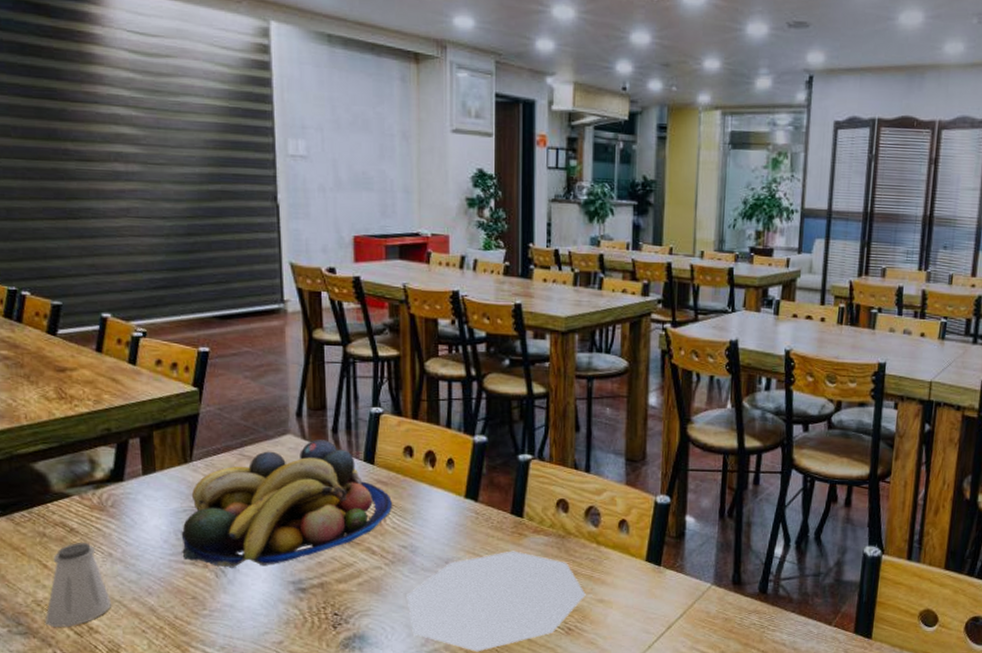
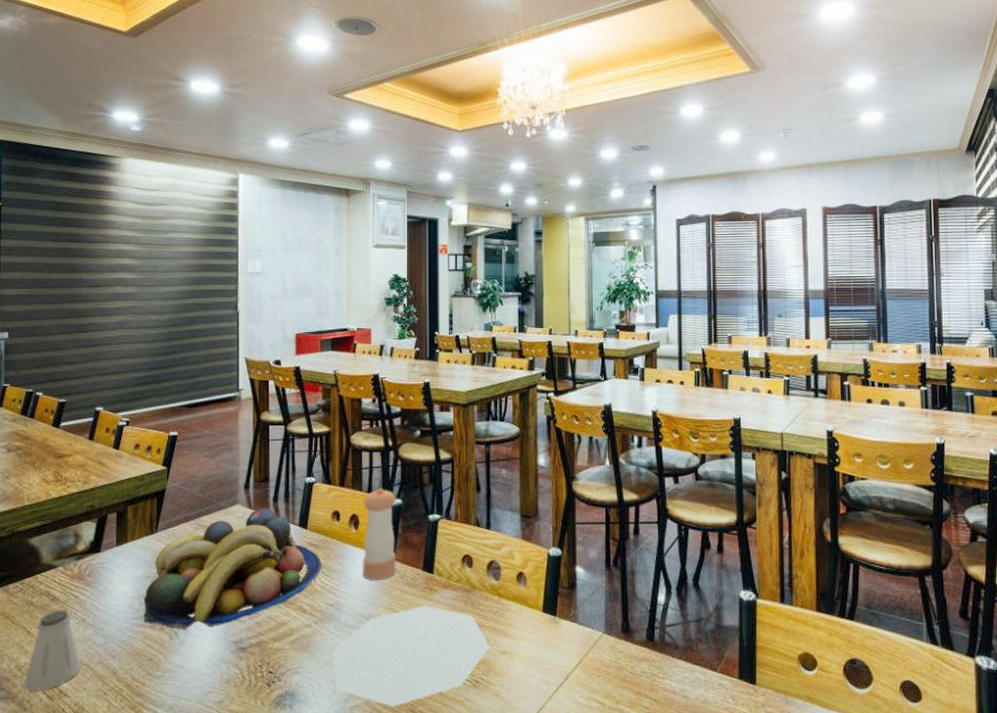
pepper shaker: none [441,422,480,523] -> present [363,488,396,581]

